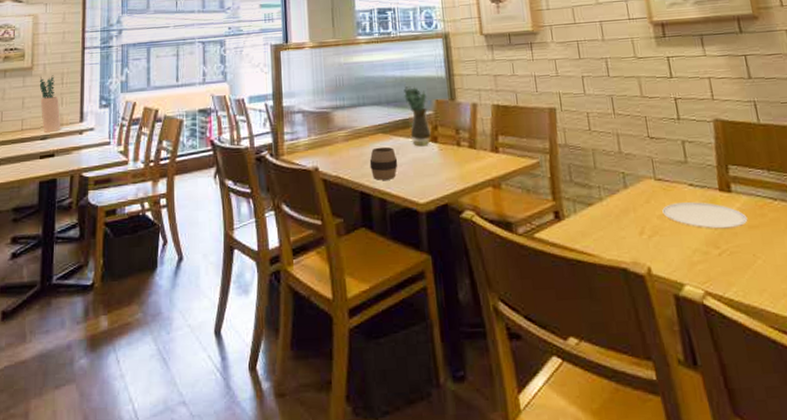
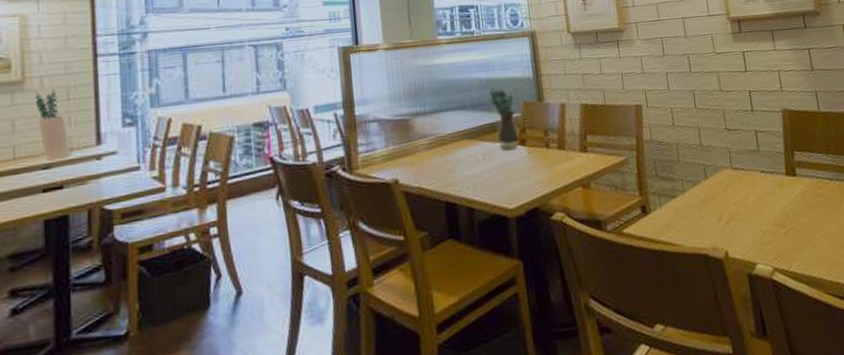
cup: present [369,146,398,180] -> none [454,153,486,189]
plate: present [662,202,748,230] -> none [738,187,810,211]

